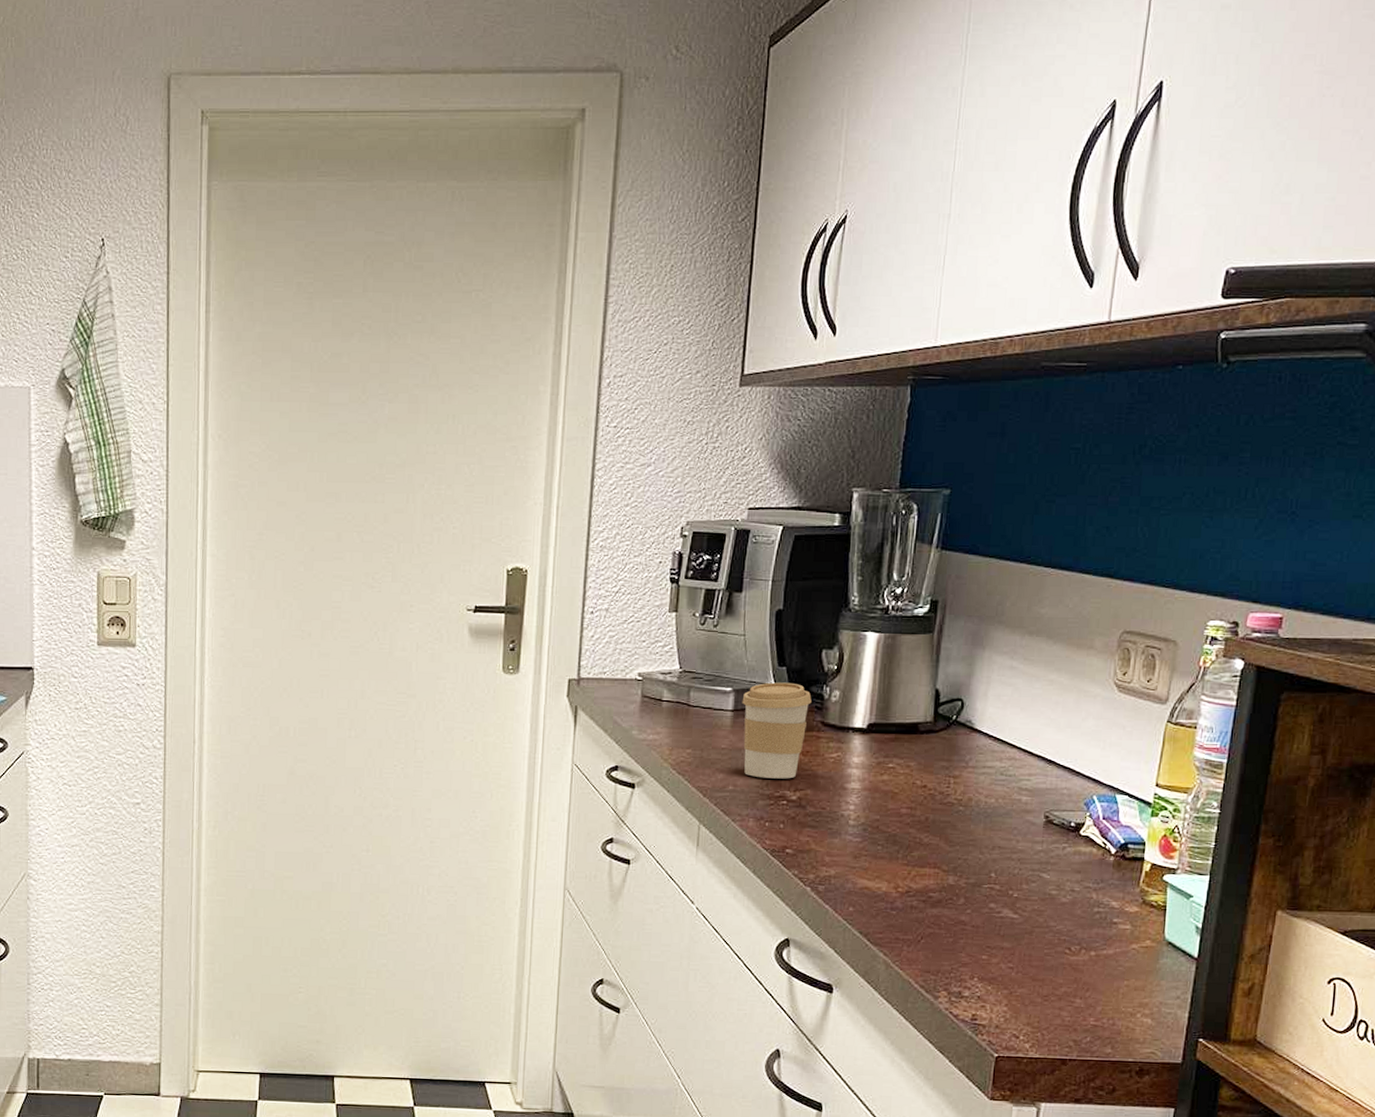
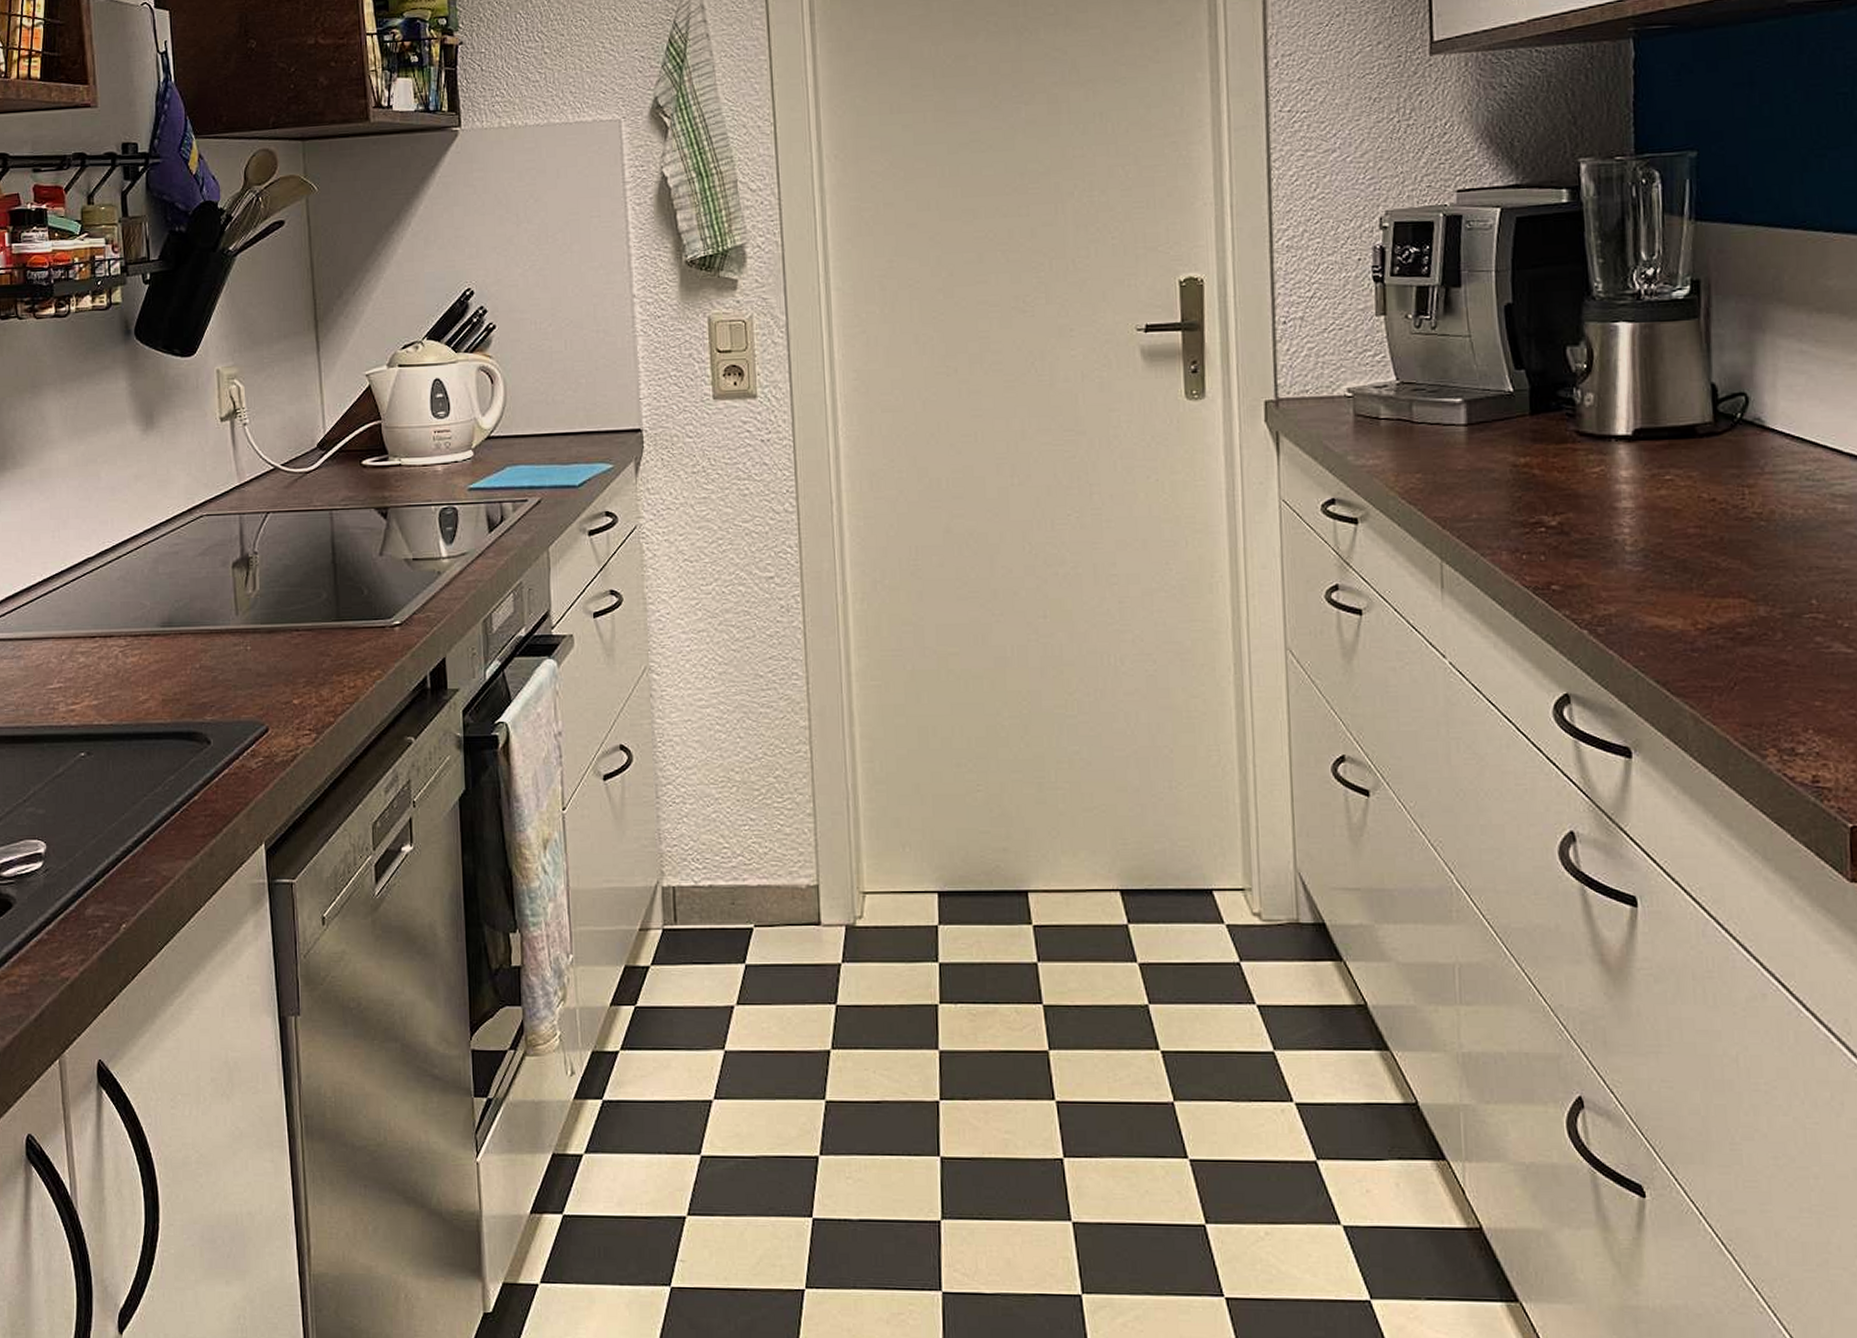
coffee cup: present [742,682,812,779] -> none [1476,387,1561,503]

